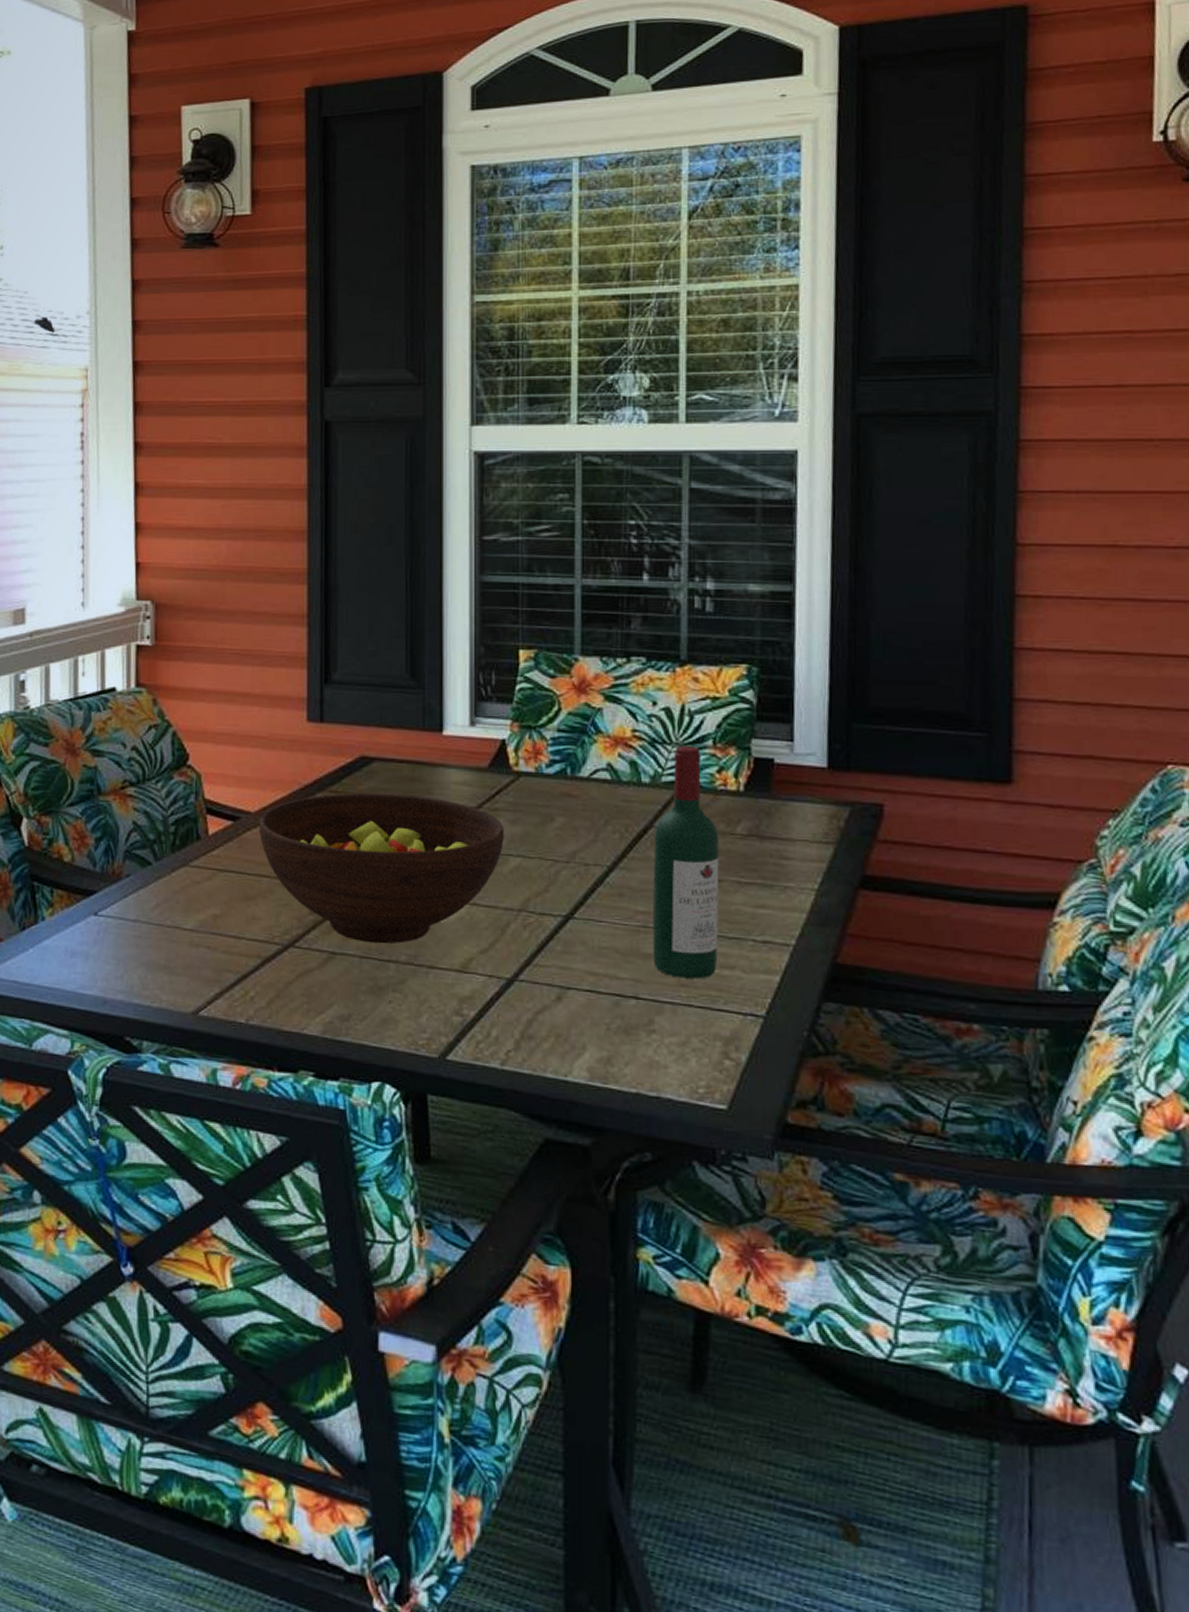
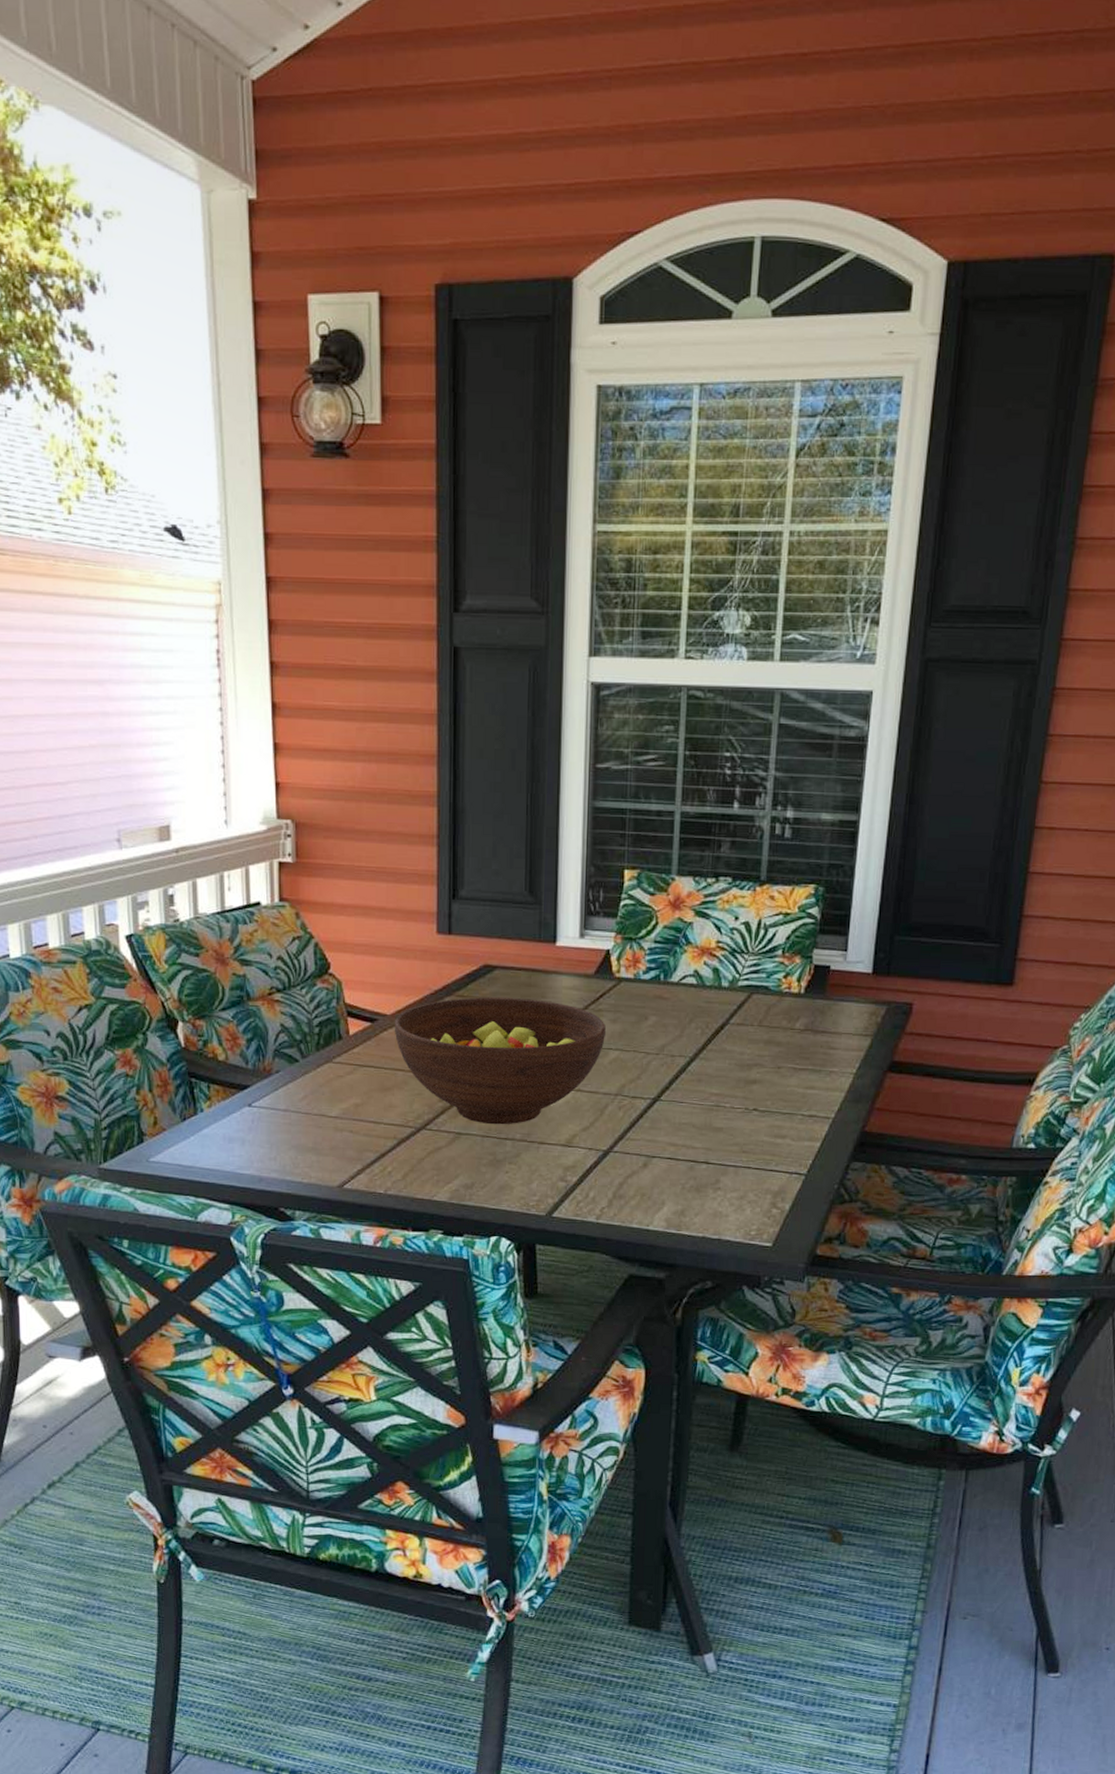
wine bottle: present [652,746,720,979] -> none [722,955,781,1147]

